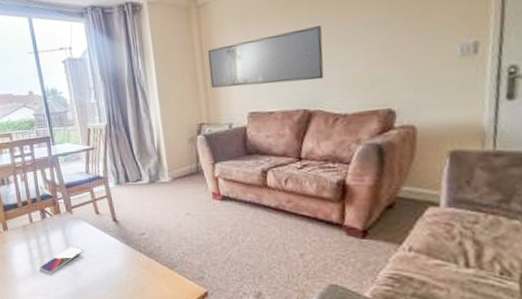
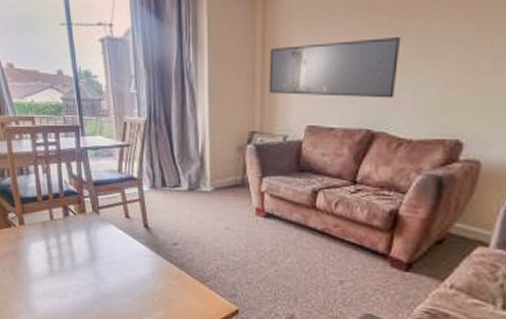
smartphone: present [39,246,83,274] -> none [58,249,108,277]

